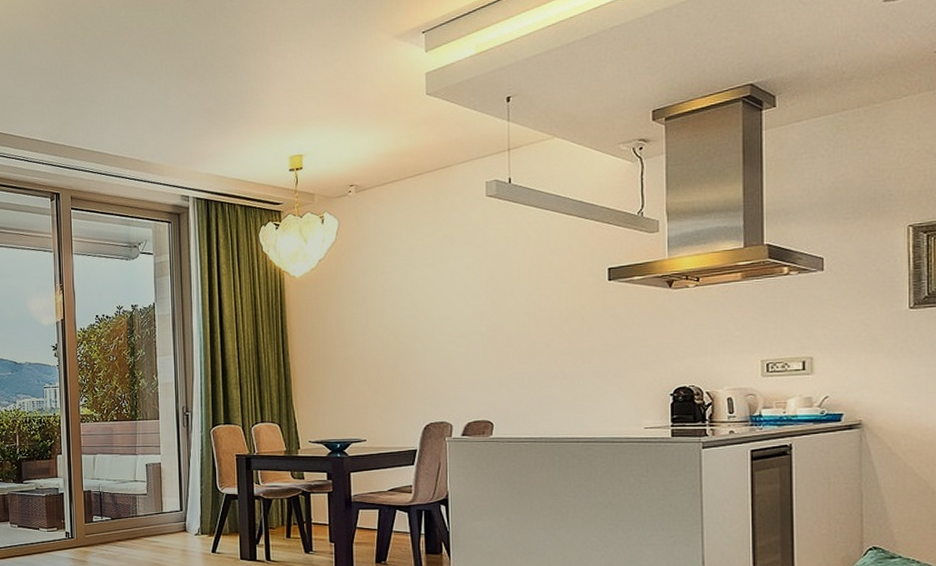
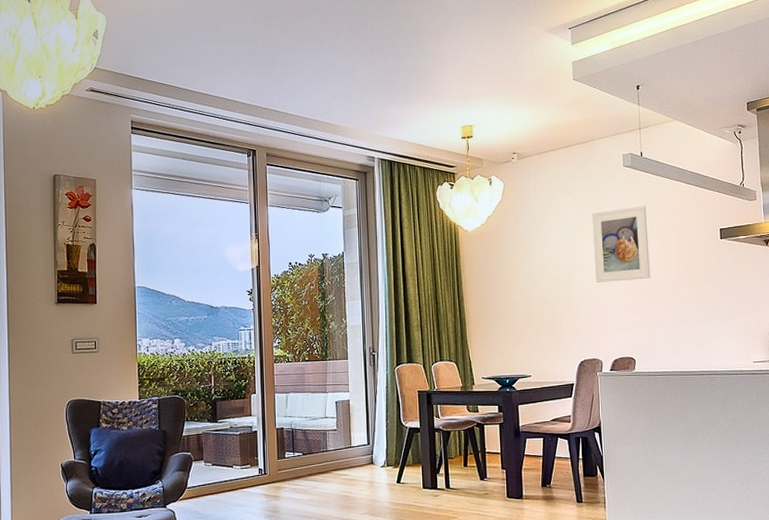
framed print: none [444,243,516,334] -> present [592,206,651,282]

